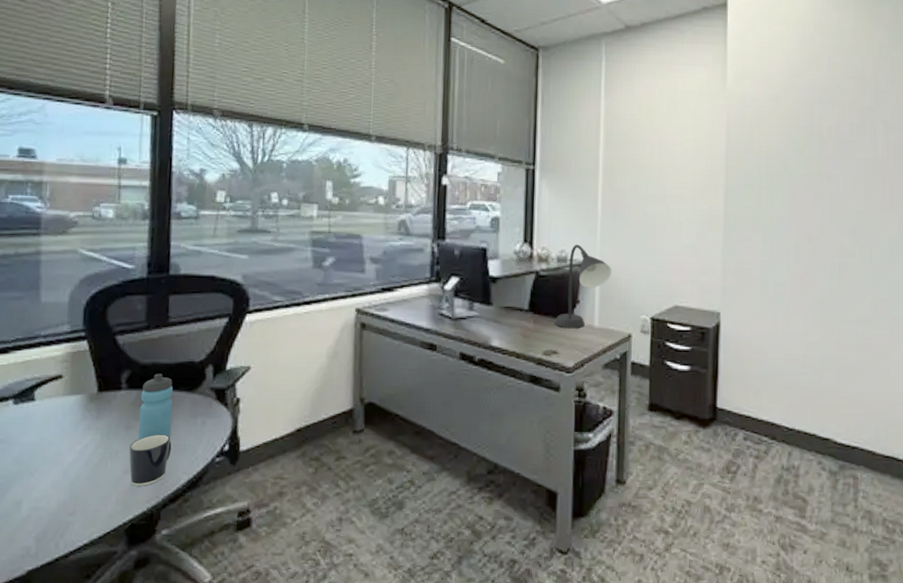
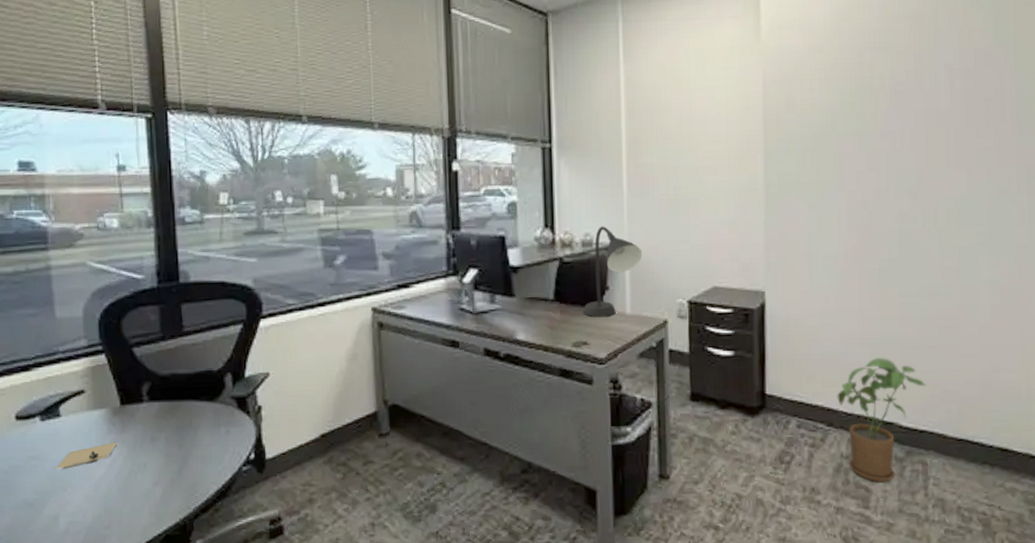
clipboard: none [23,428,91,455] -> present [55,442,117,470]
mug: present [129,434,172,486] -> none [157,445,198,498]
water bottle: present [138,374,174,440] -> none [163,384,196,451]
house plant: none [780,378,859,494] -> present [837,357,926,483]

